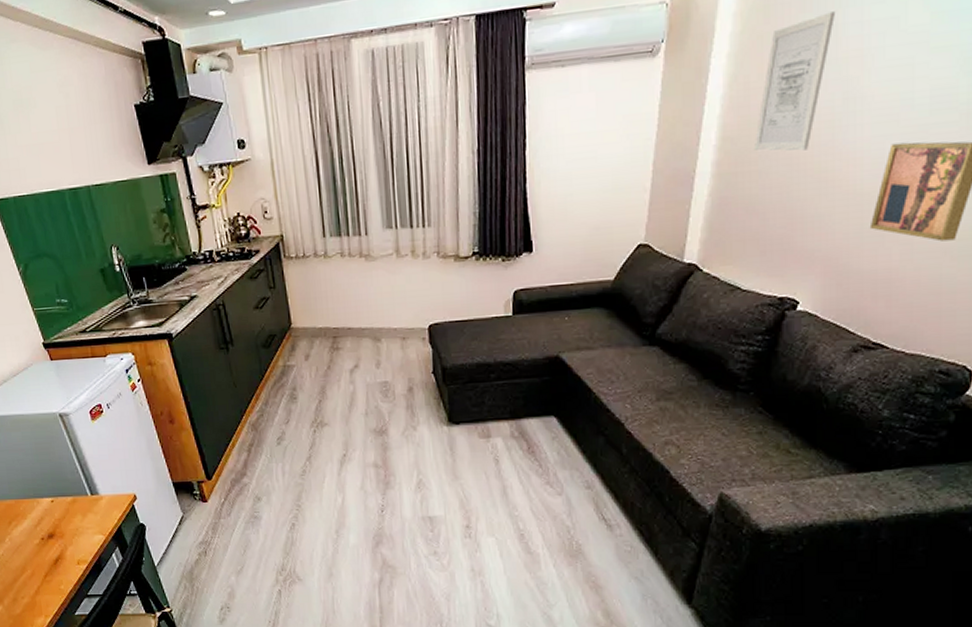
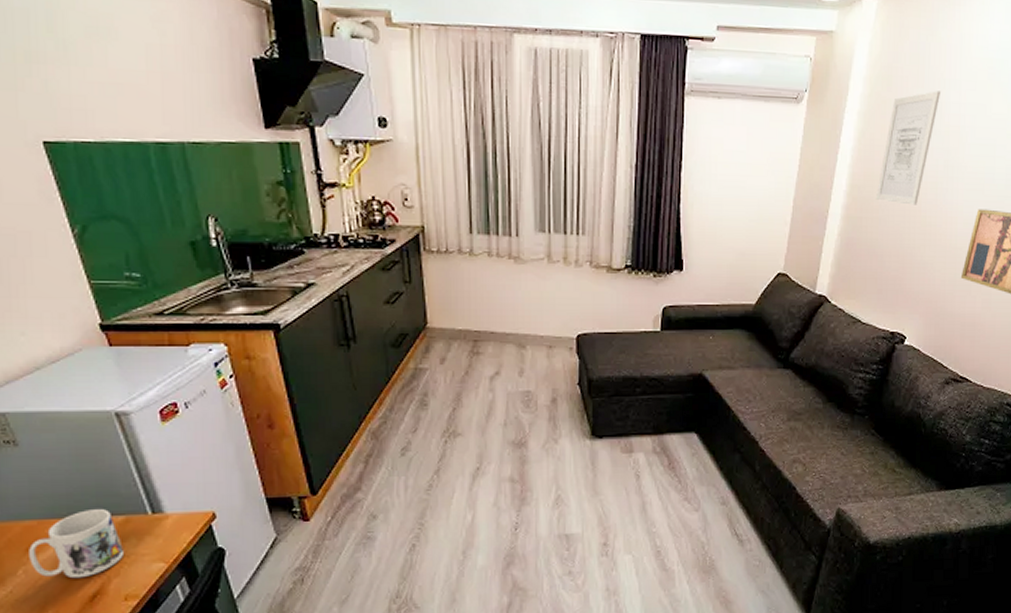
mug: none [11,491,74,546] -> present [29,509,123,579]

